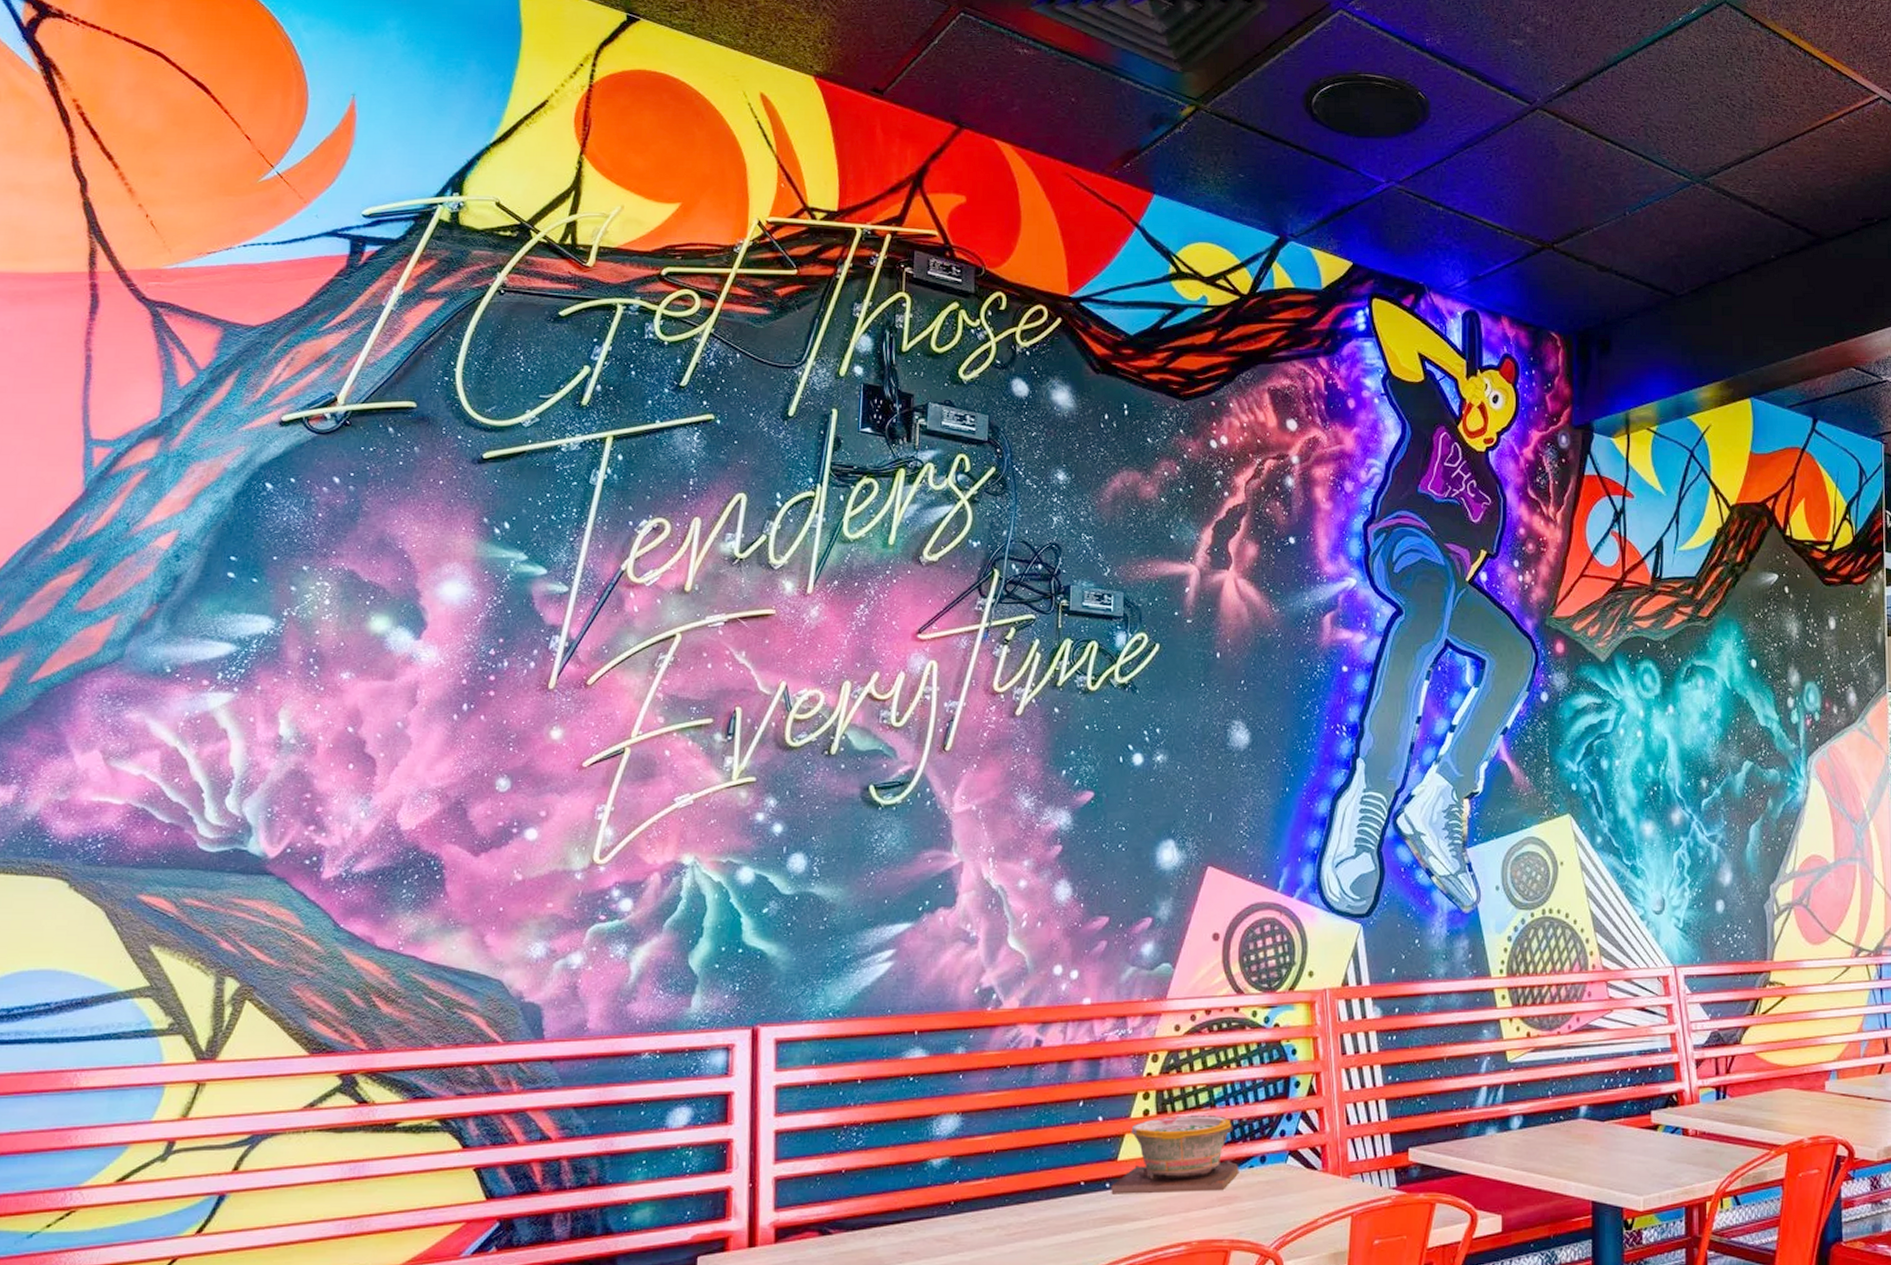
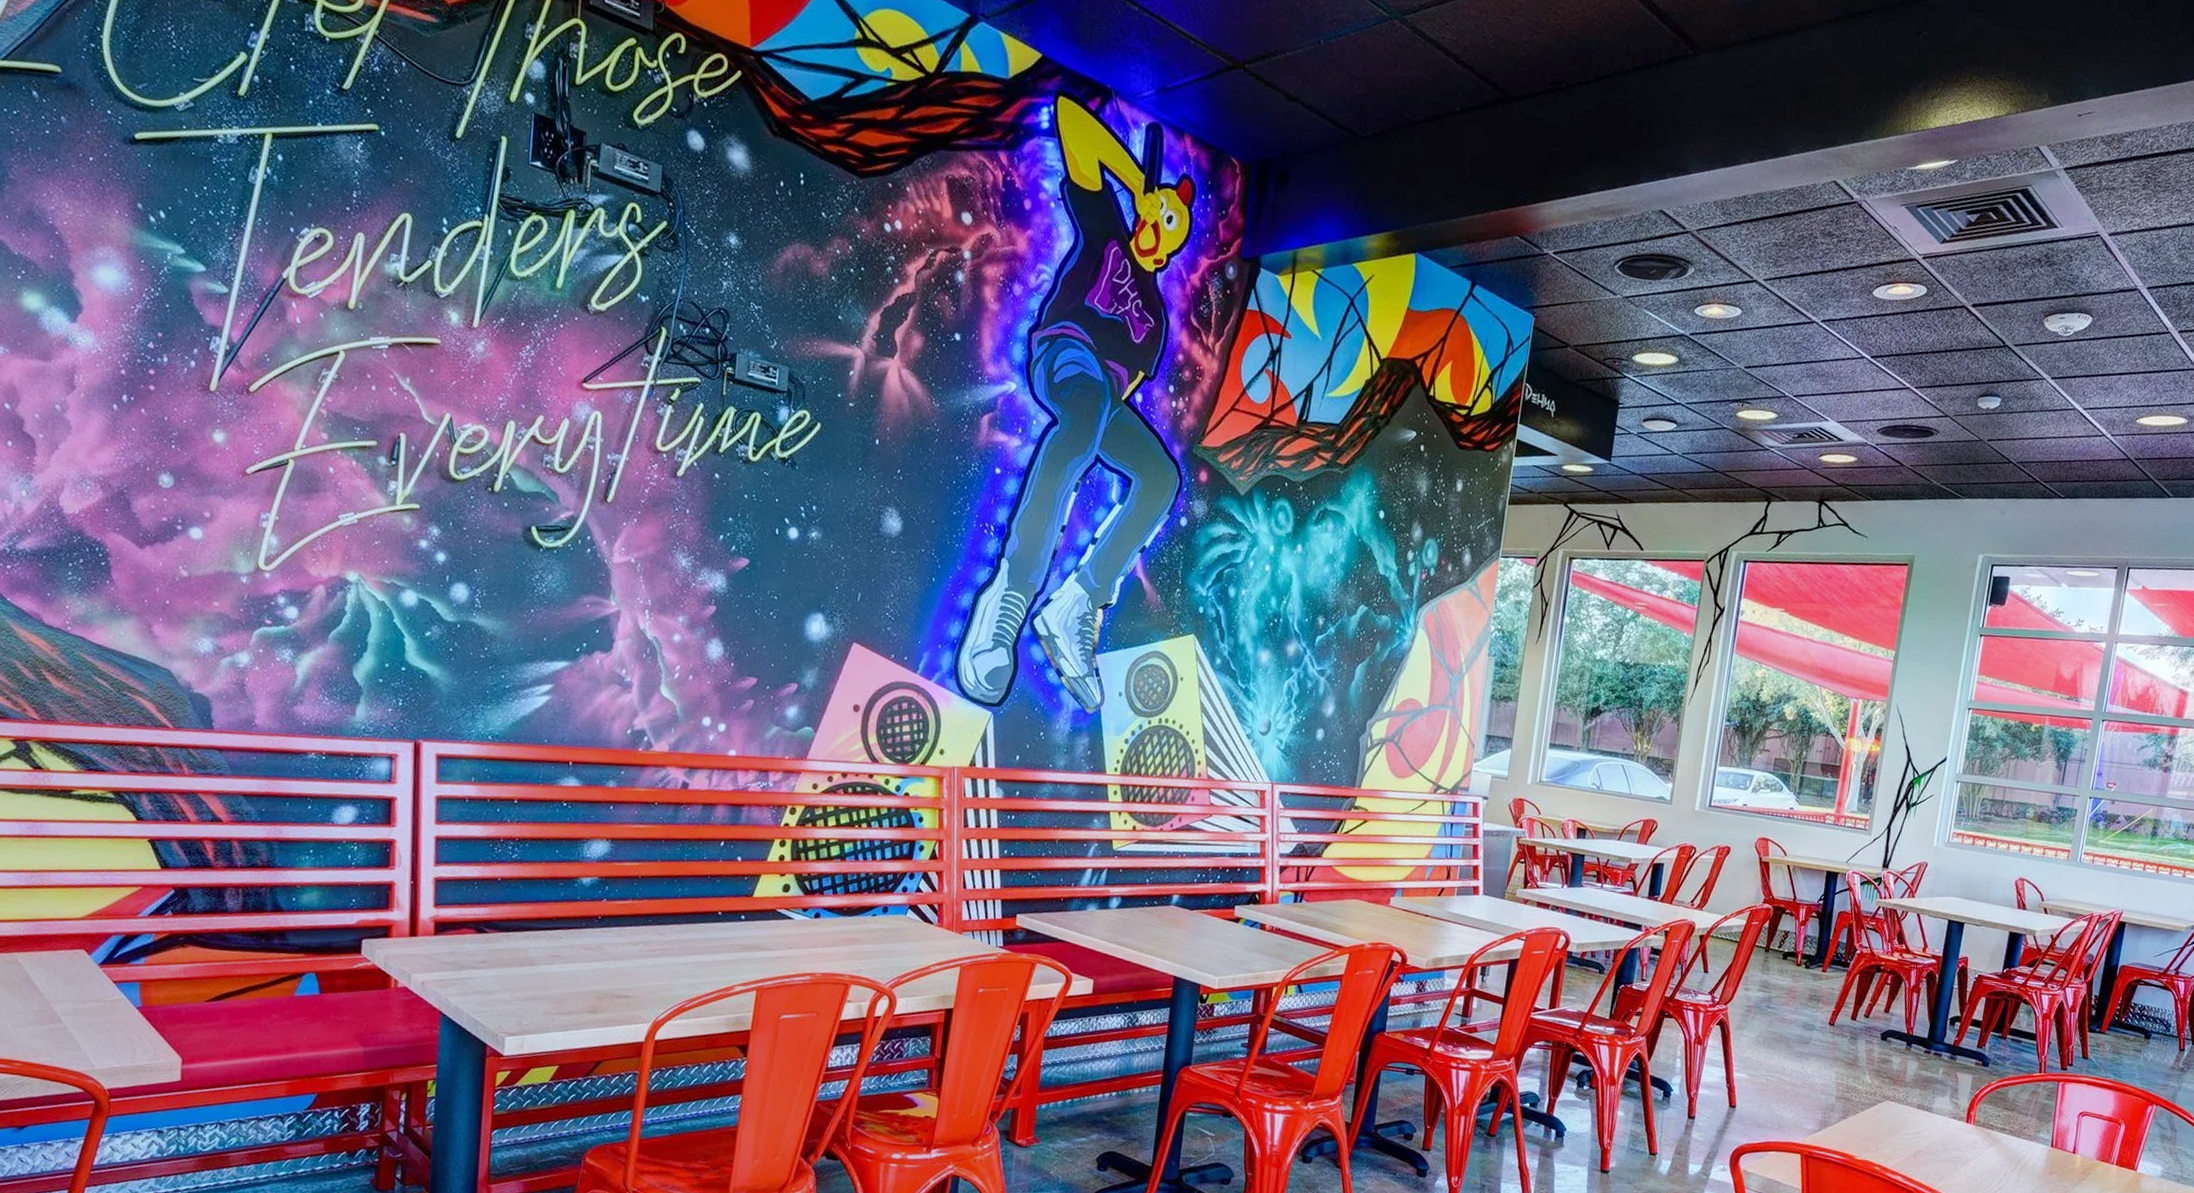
food container: present [1111,1114,1239,1194] -> none [745,863,863,933]

